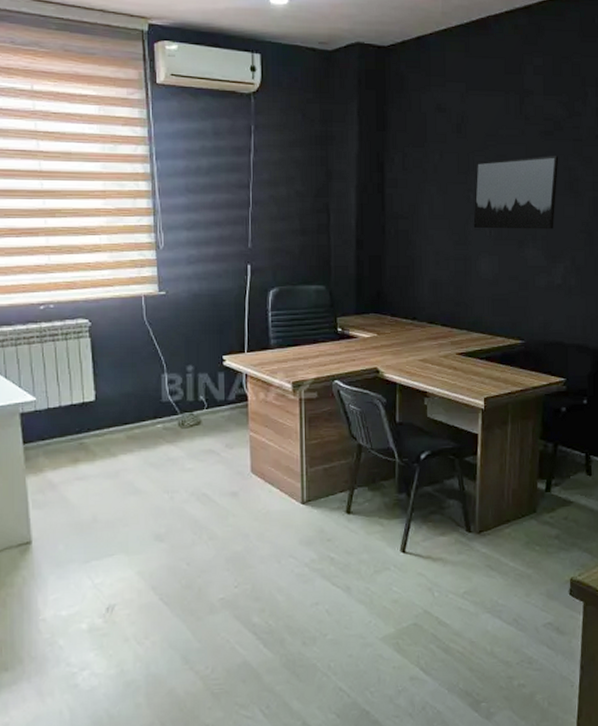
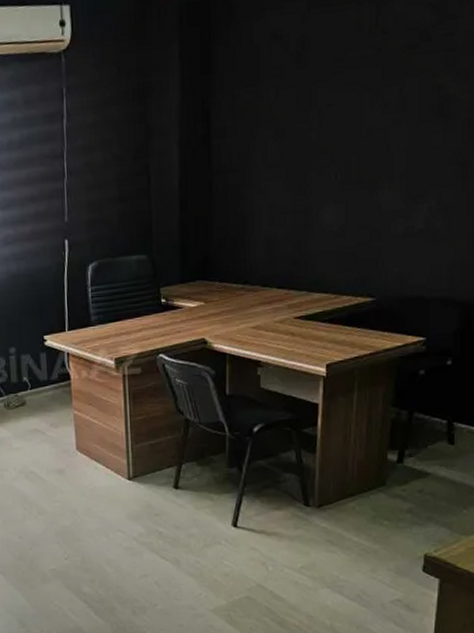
wall art: present [473,156,559,230] -> none [315,73,425,173]

